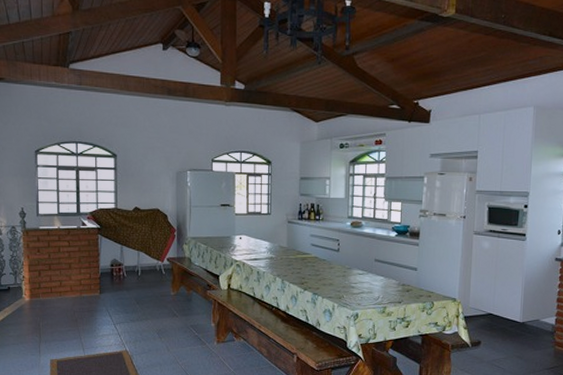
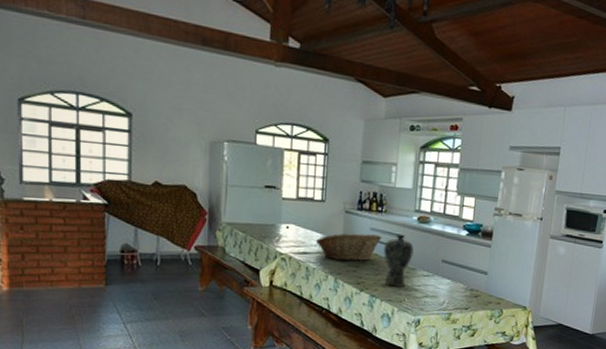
fruit basket: none [265,240,321,265] -> present [316,233,382,261]
vase: none [323,238,349,285] -> present [384,234,414,287]

